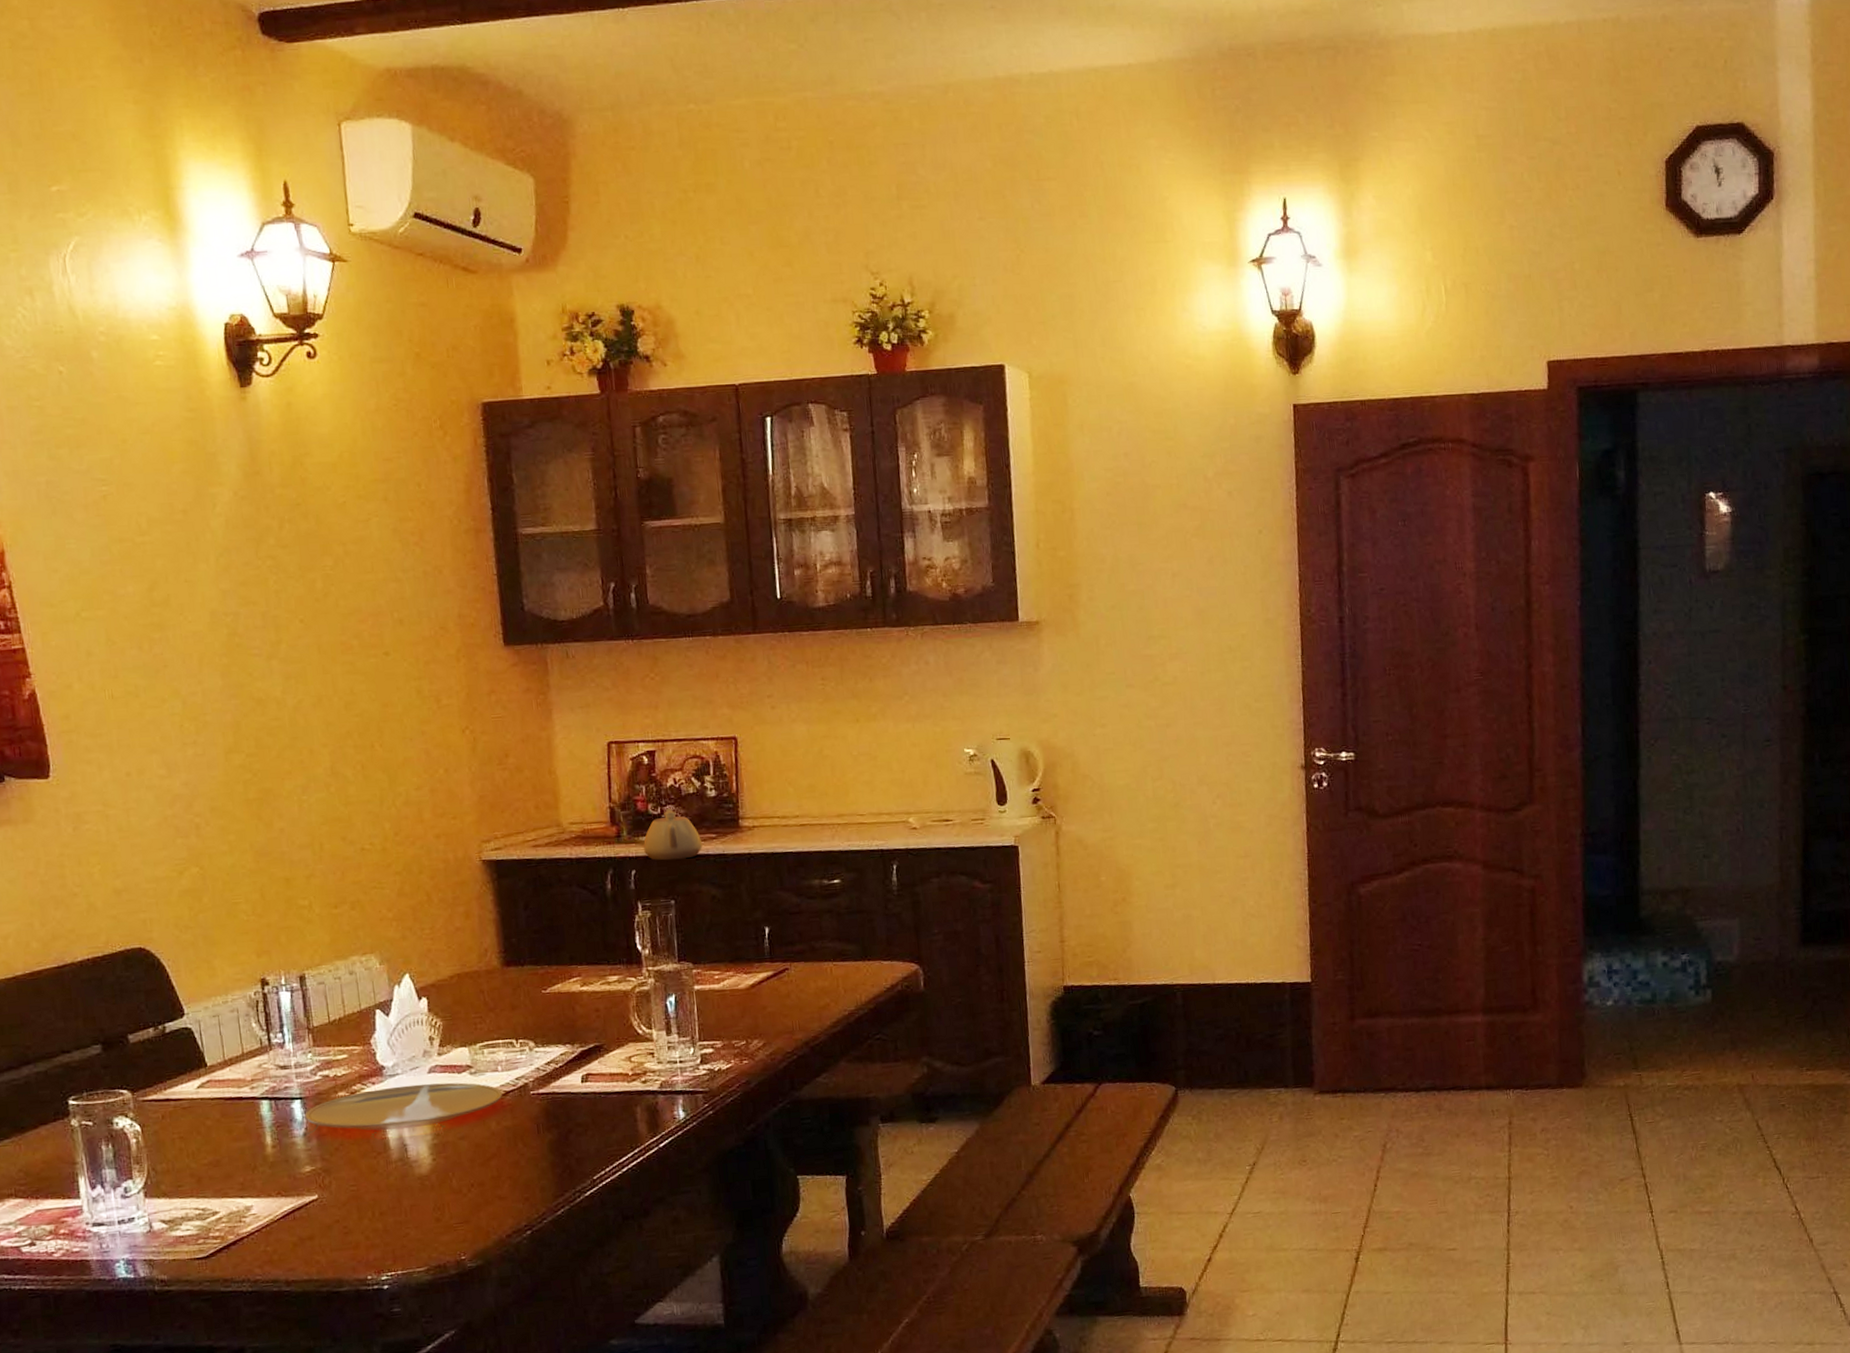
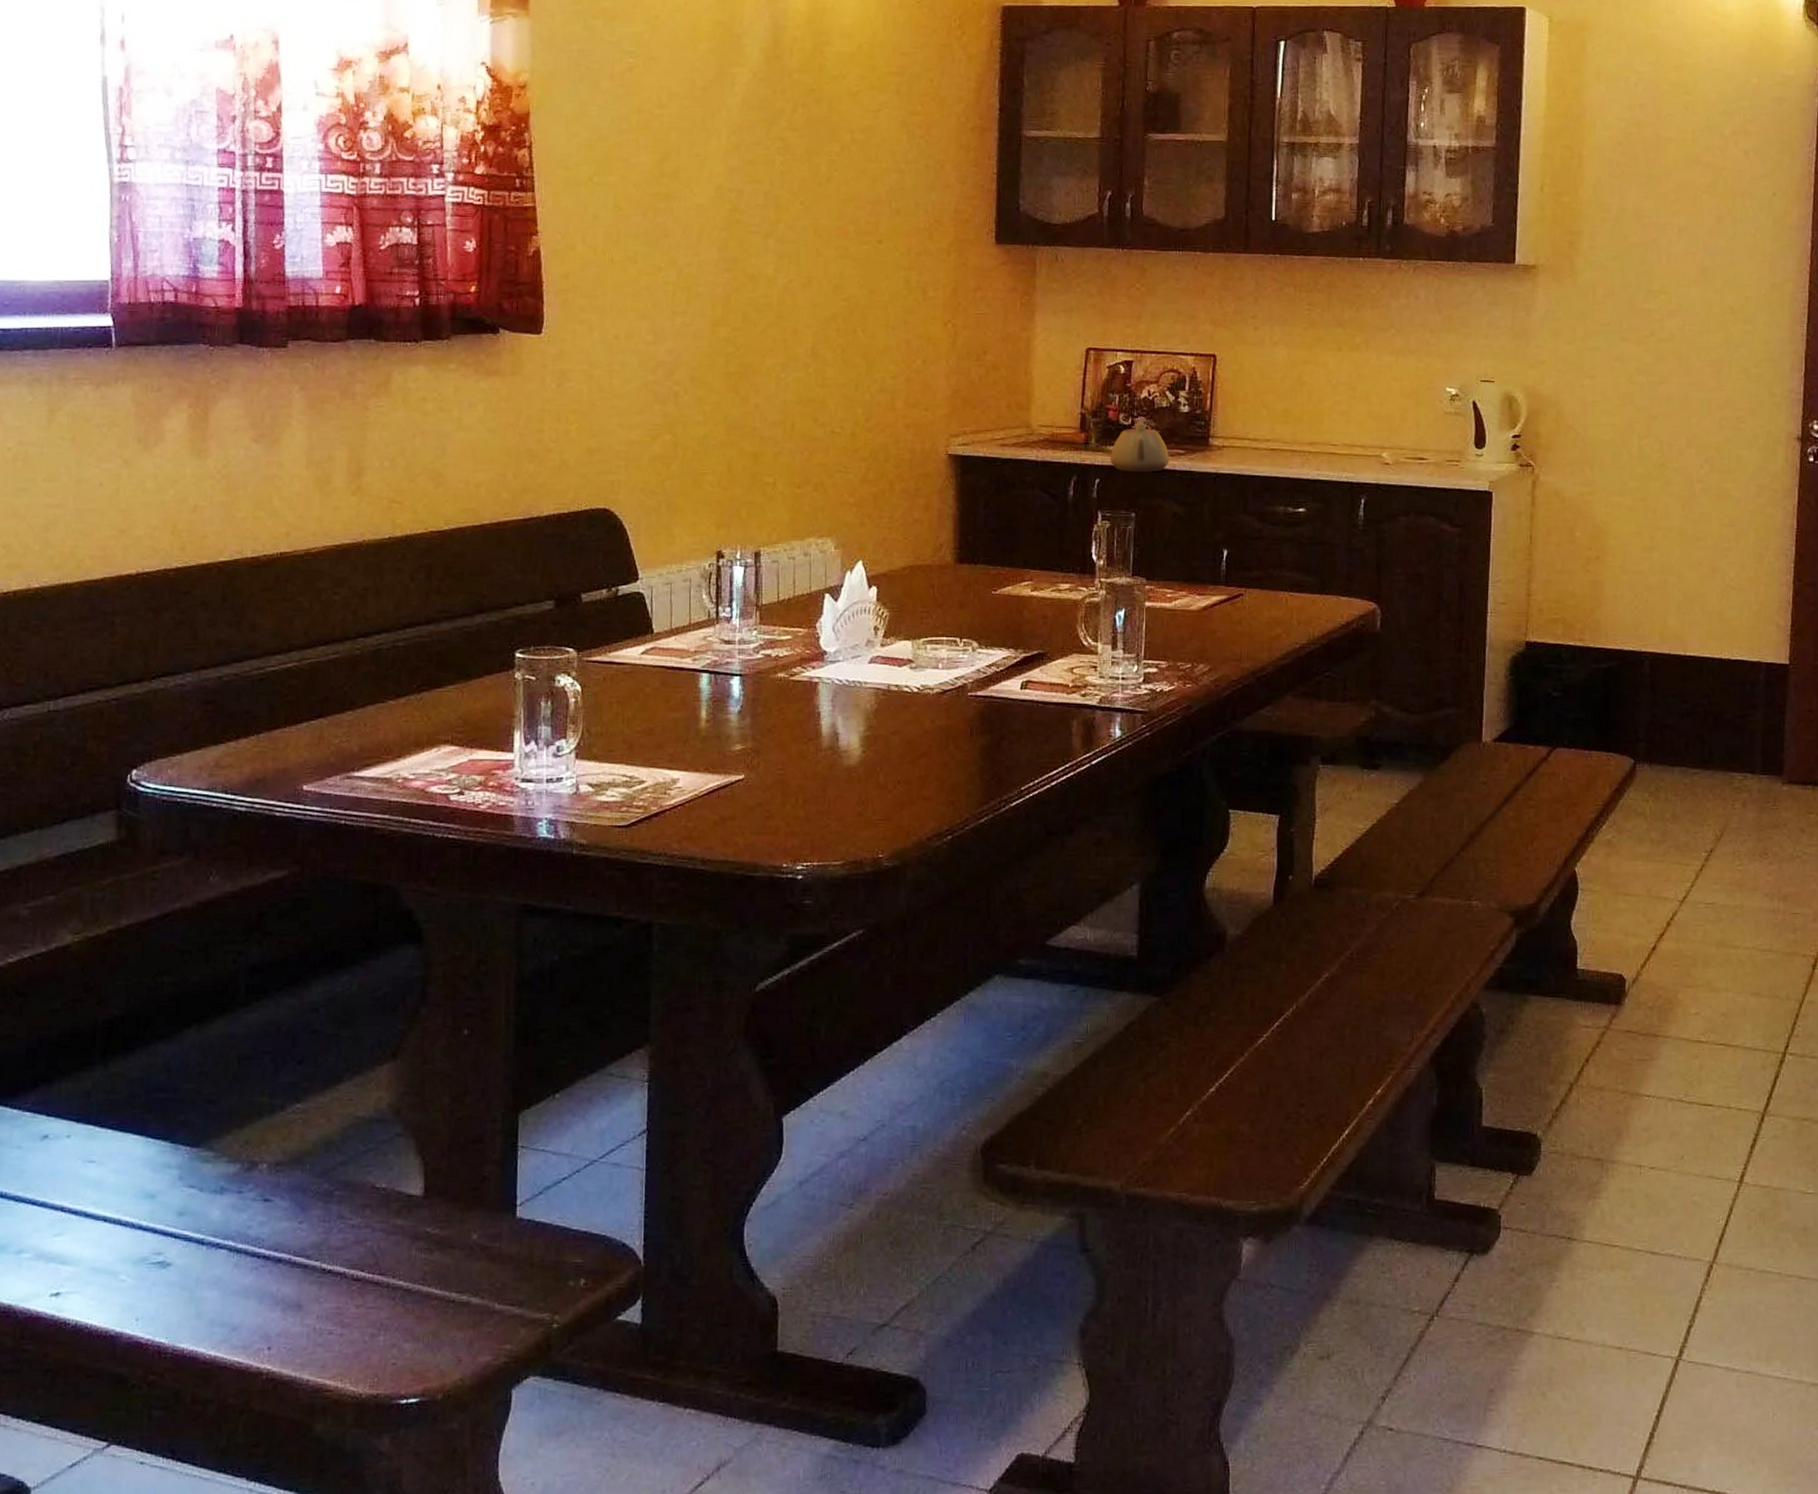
plate: present [305,1082,503,1131] -> none [742,673,941,718]

